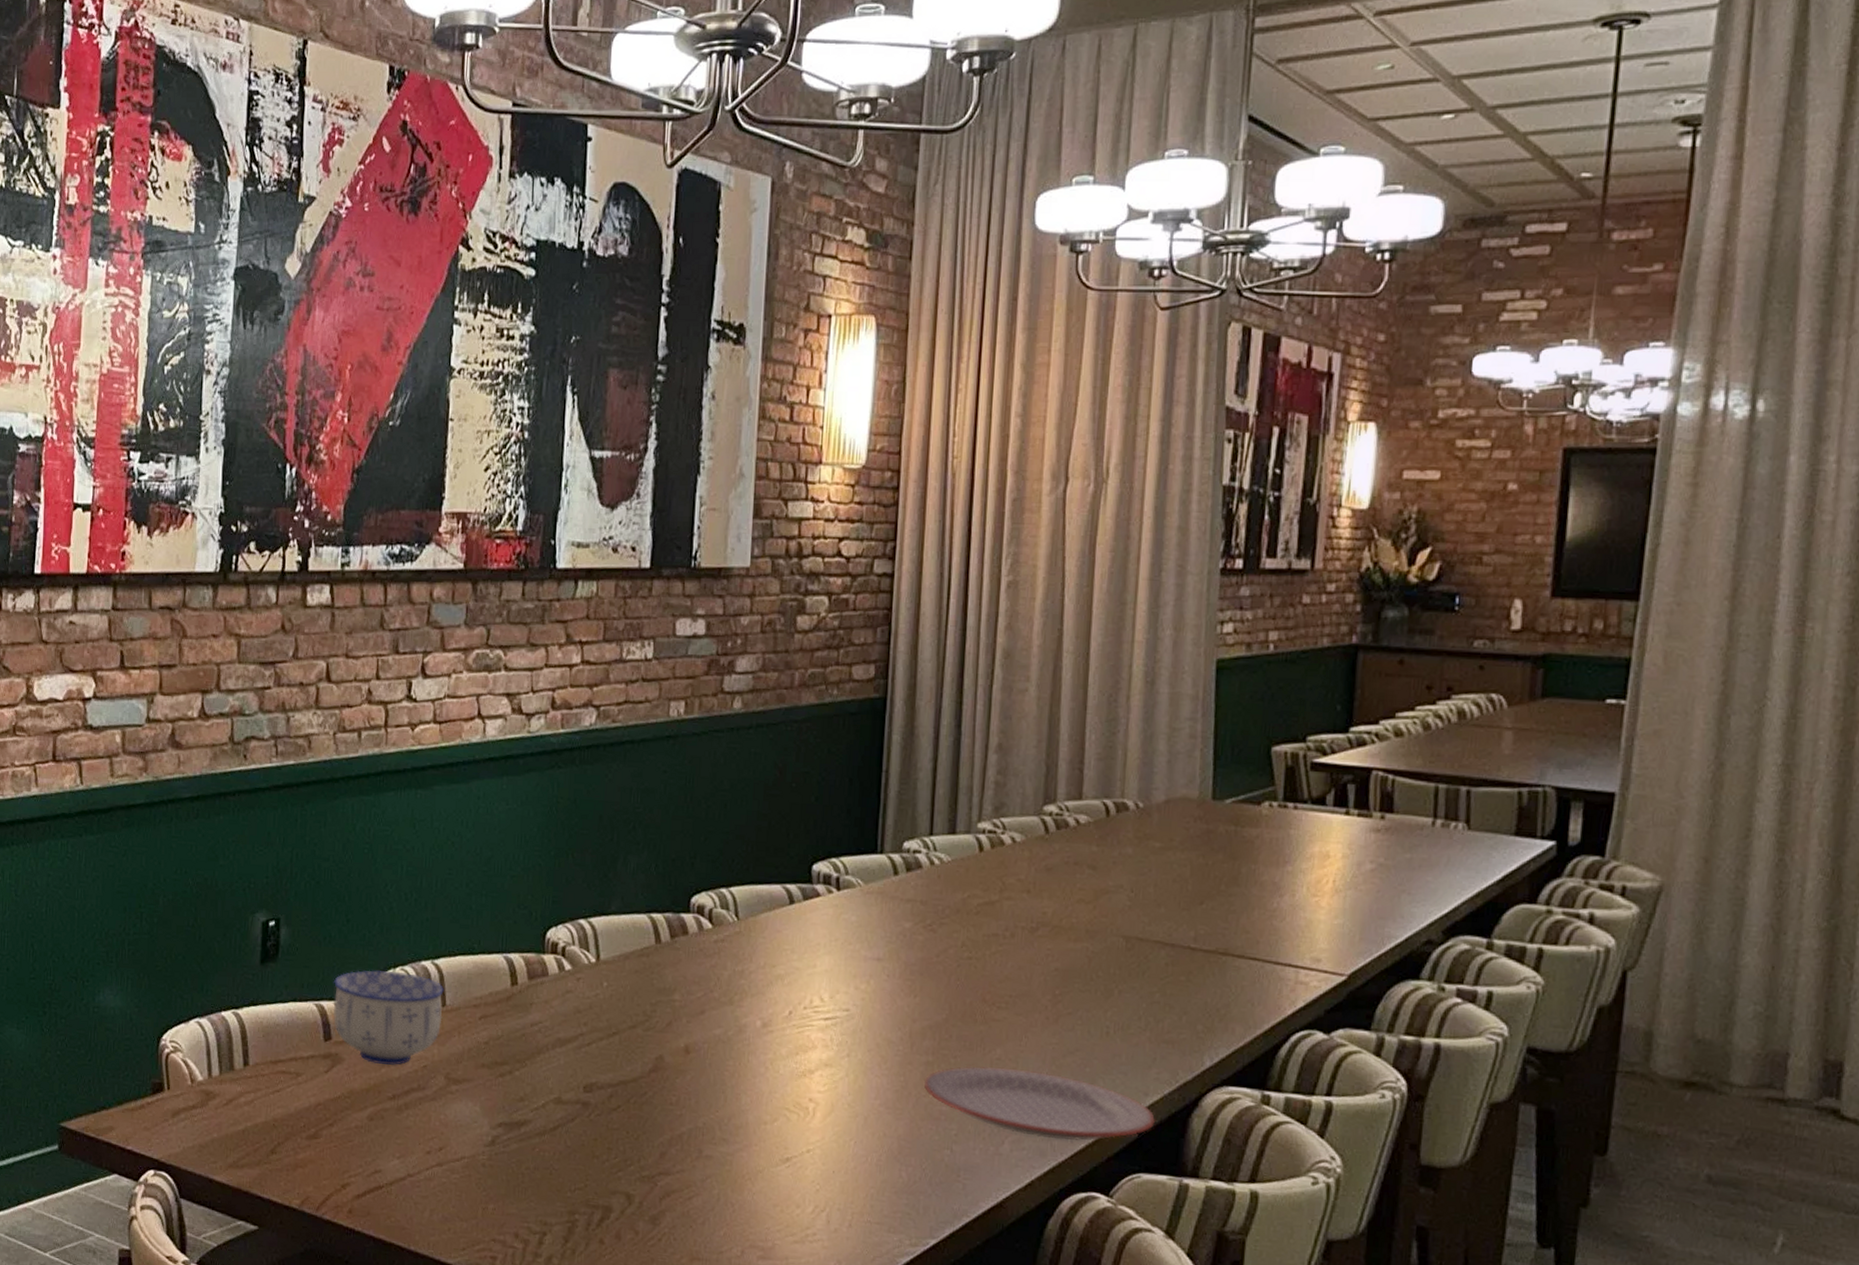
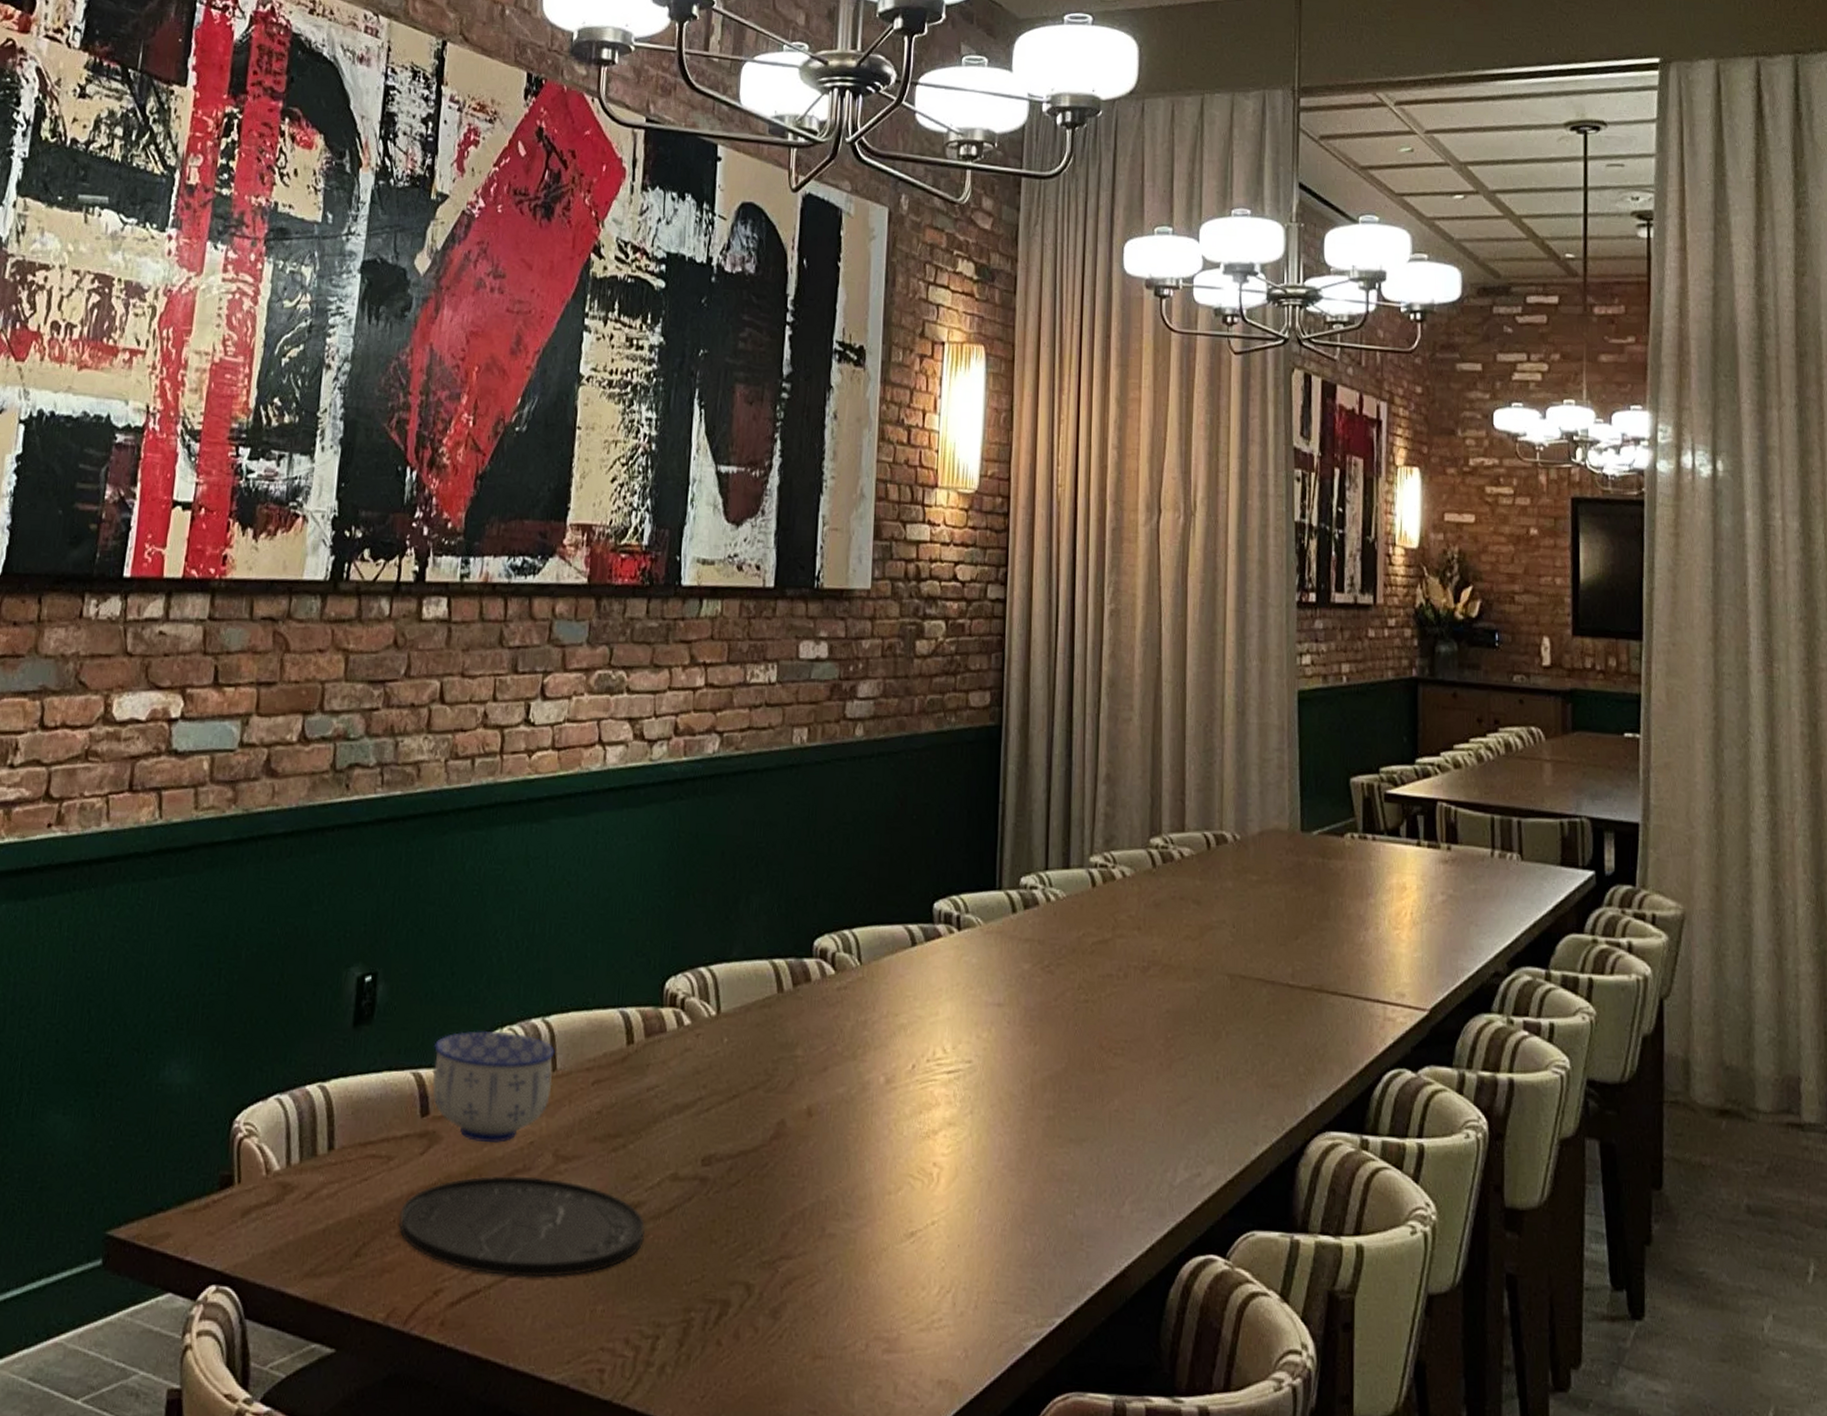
plate: none [309,1093,531,1179] -> present [399,1175,645,1277]
plate: present [924,1066,1156,1141] -> none [1045,1119,1266,1198]

